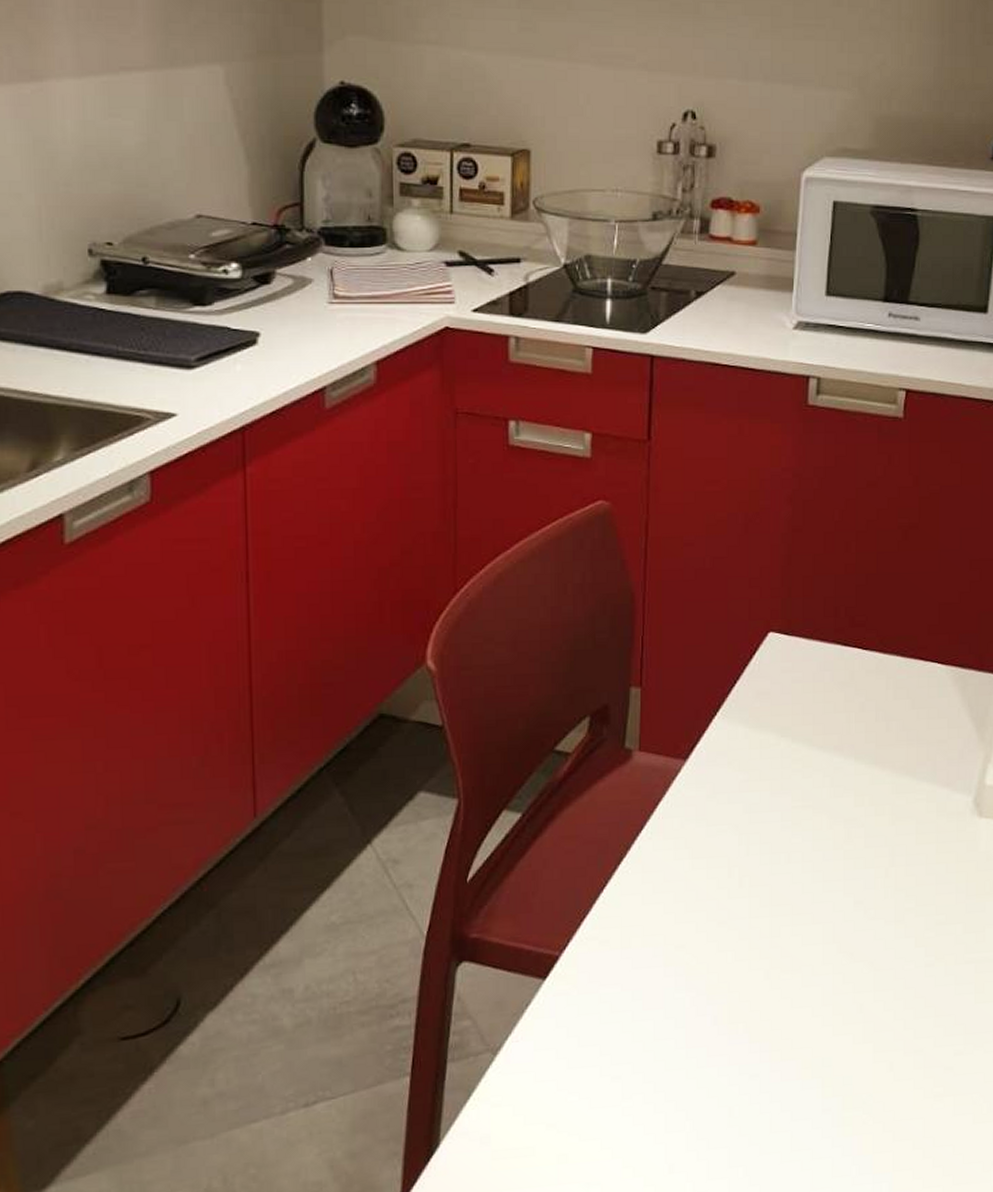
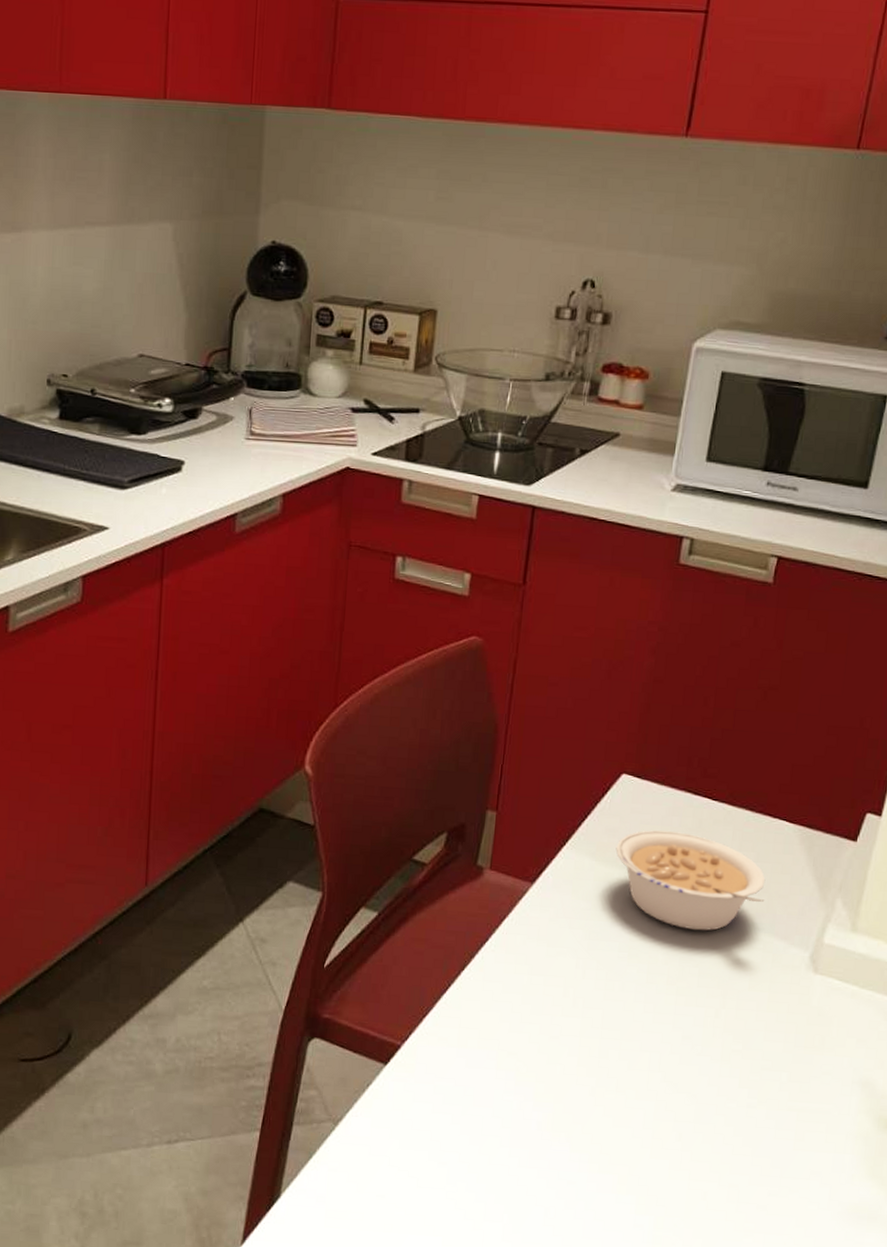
legume: none [769,687,924,789] -> present [615,830,766,931]

